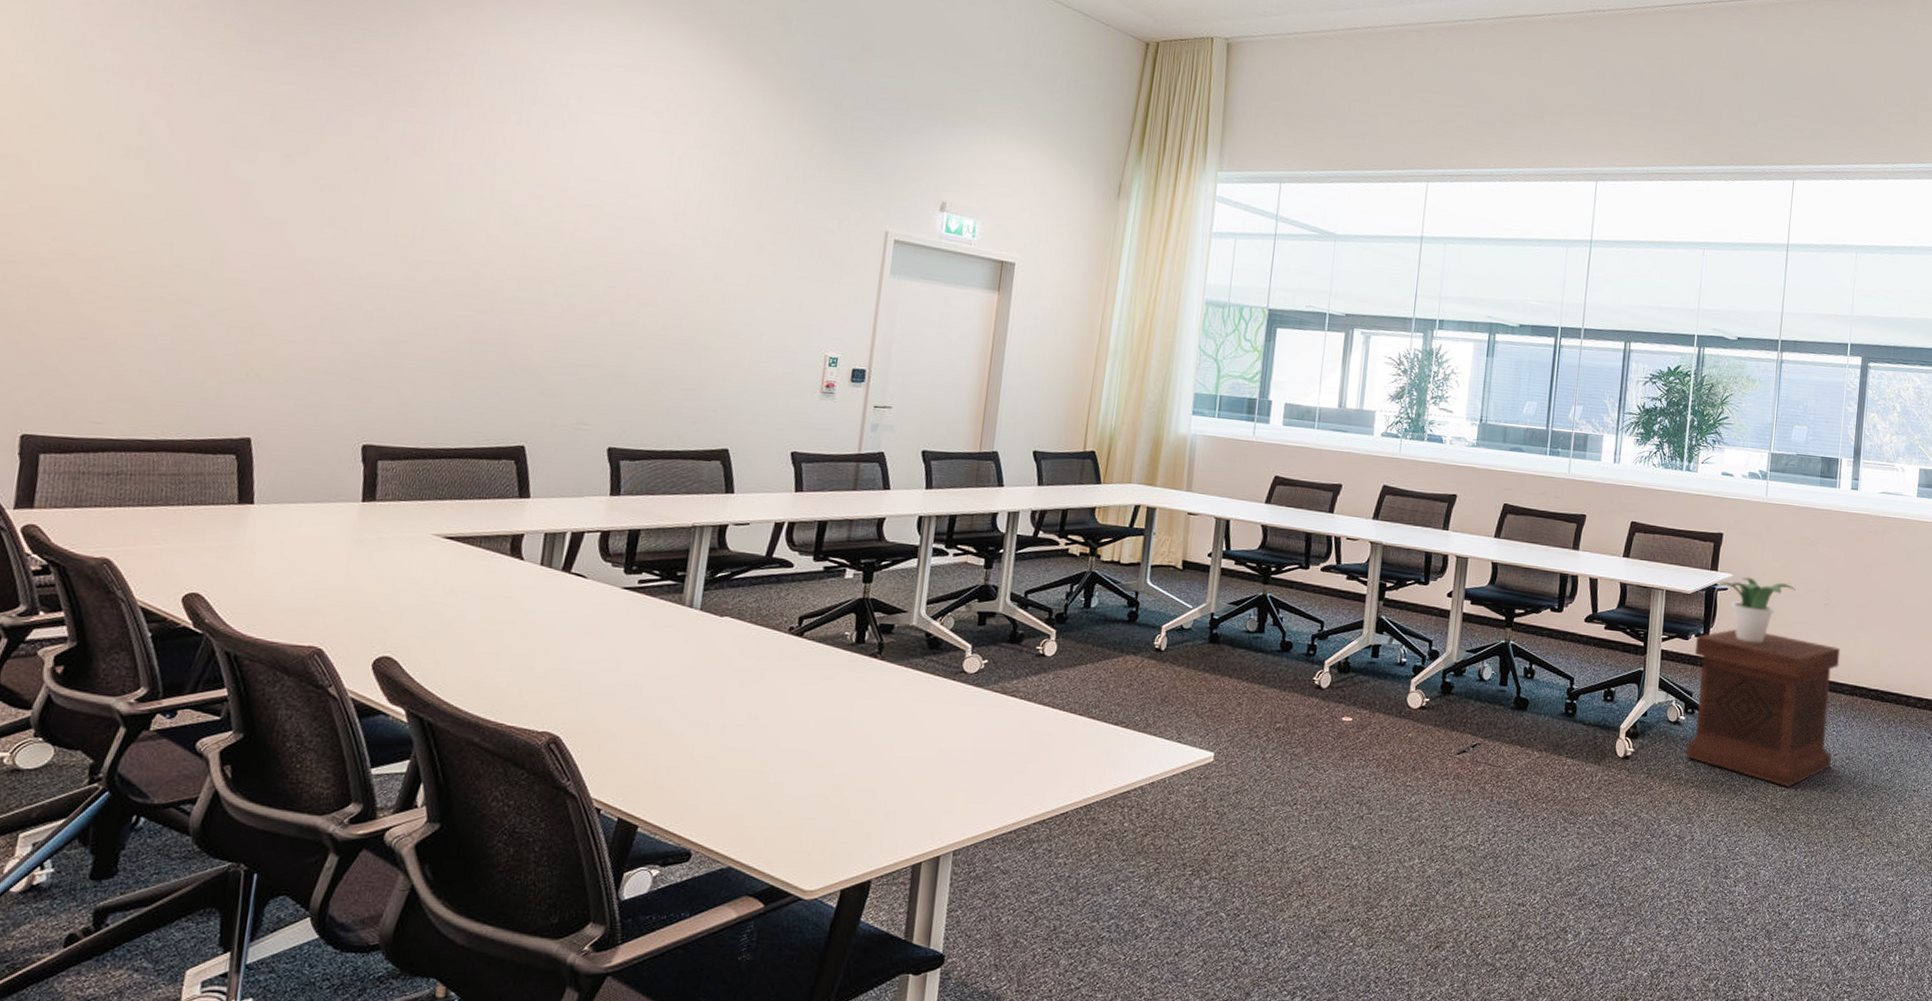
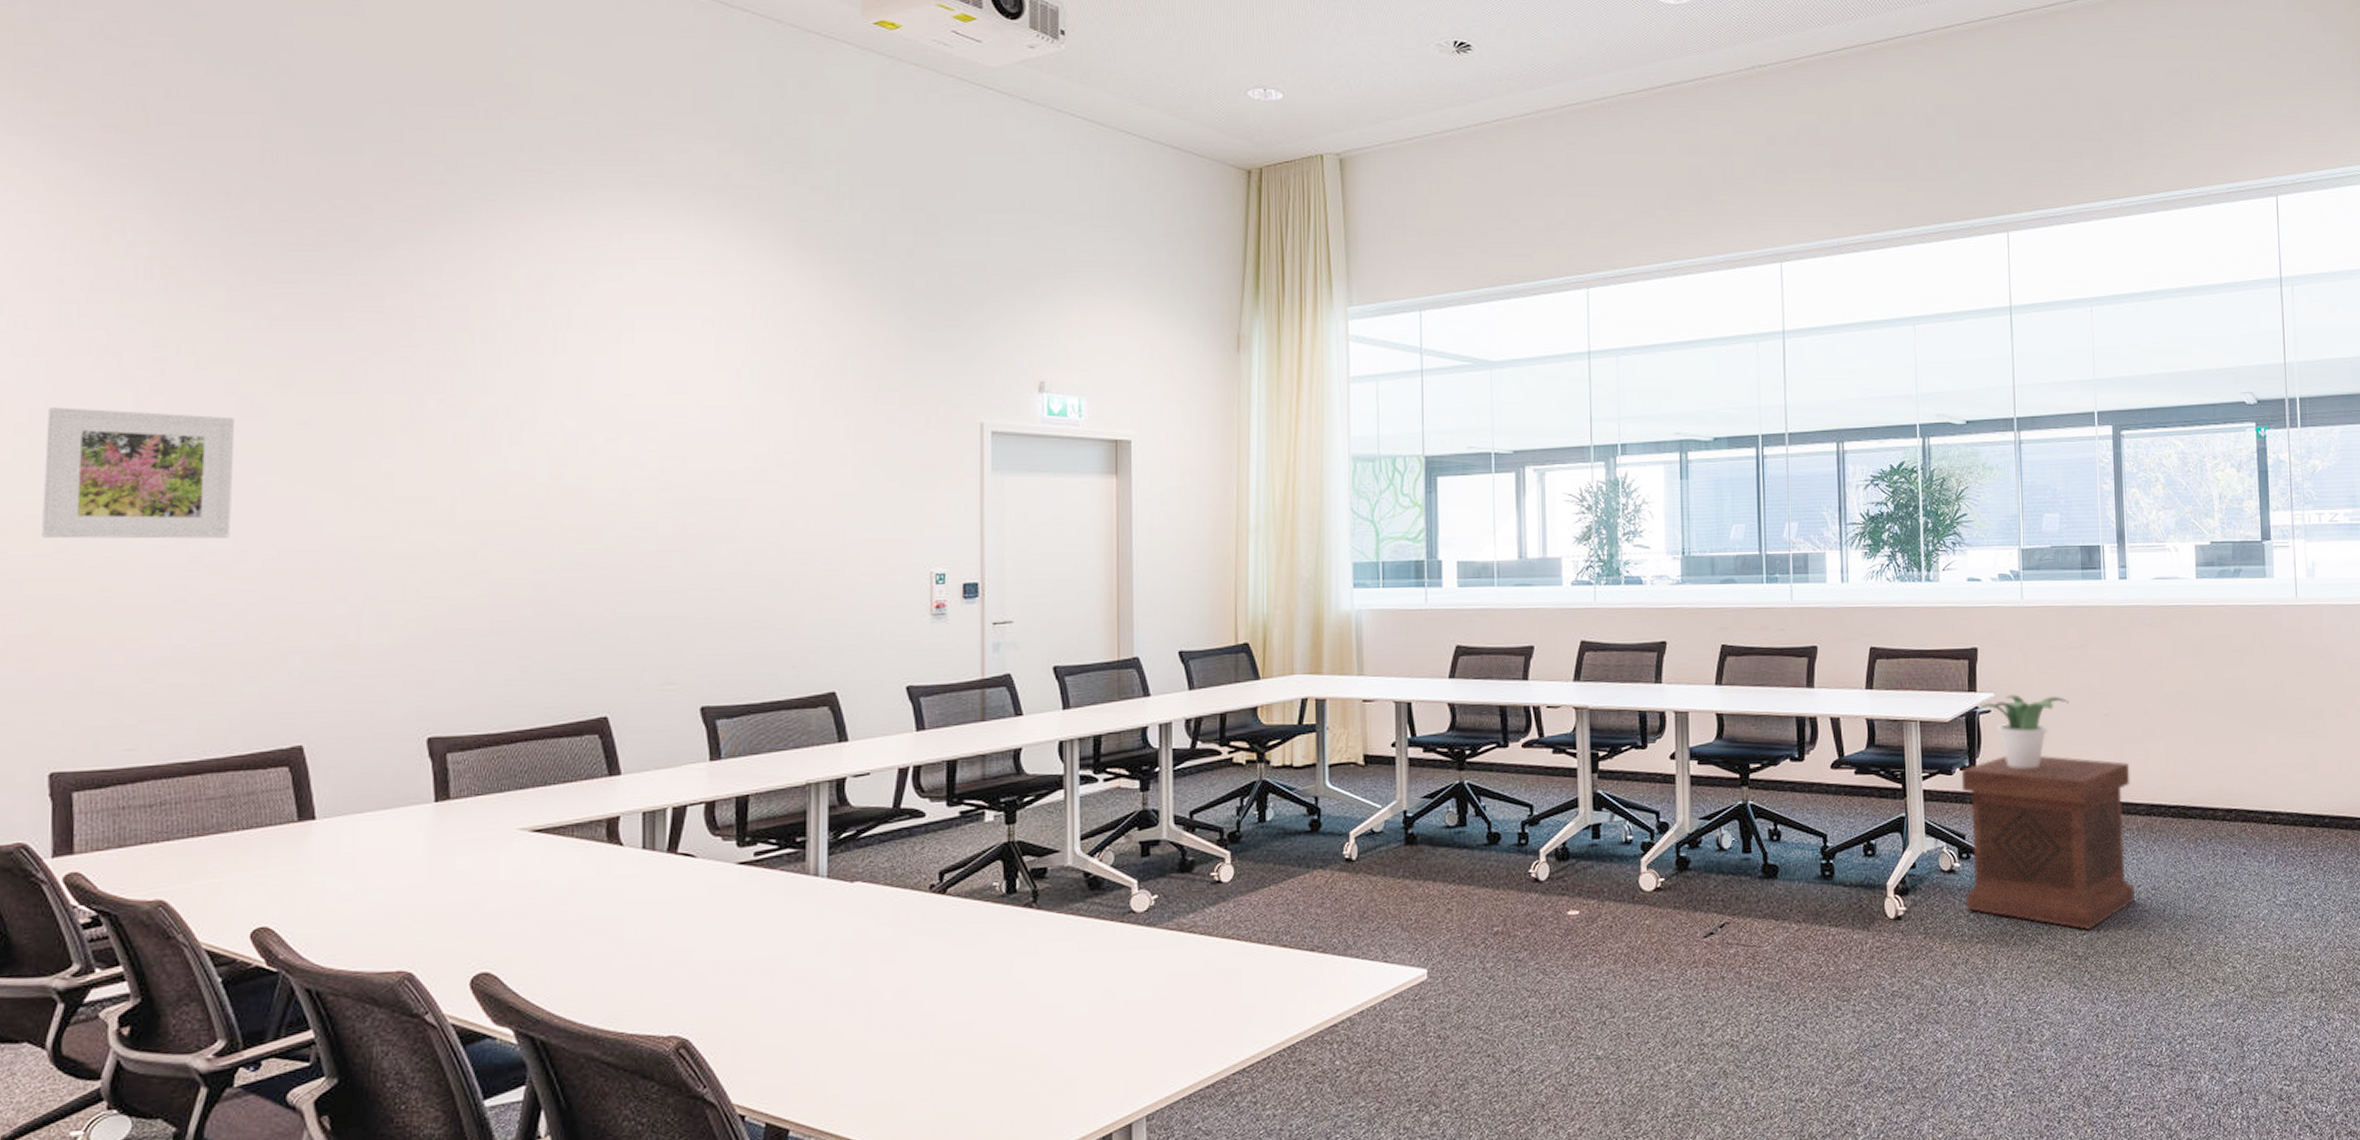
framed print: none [41,113,229,248] -> present [41,407,236,539]

